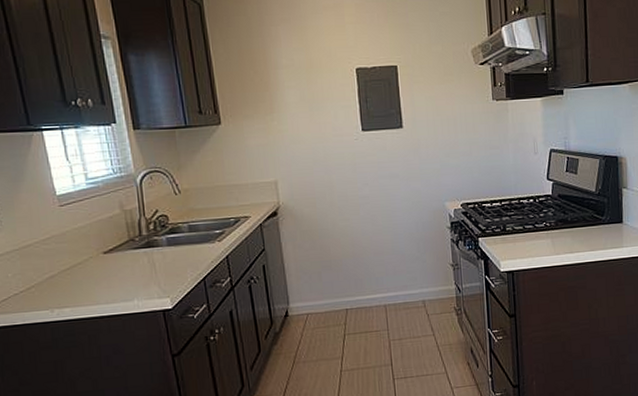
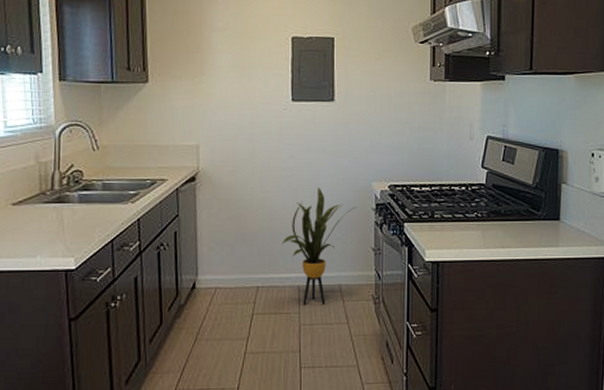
house plant: none [365,211,433,323] -> present [282,187,357,306]

